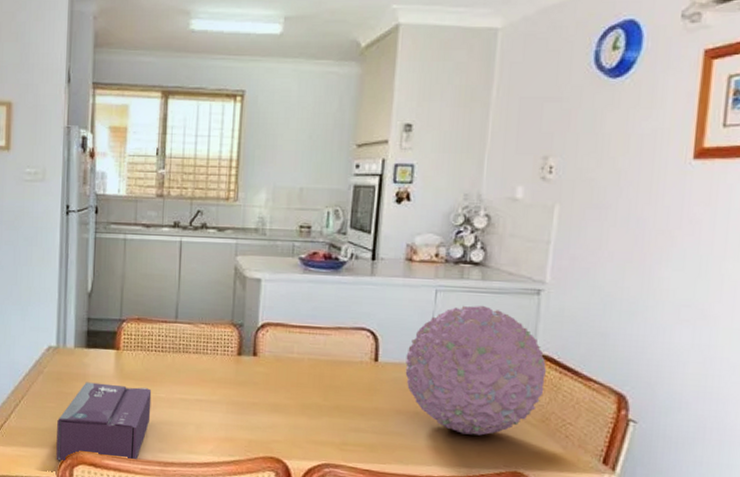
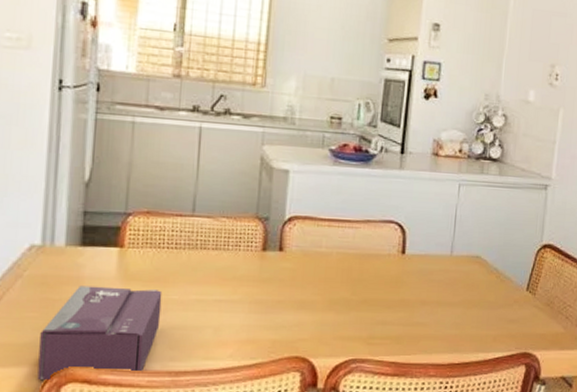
decorative orb: present [405,305,546,436] -> none [430,198,551,321]

